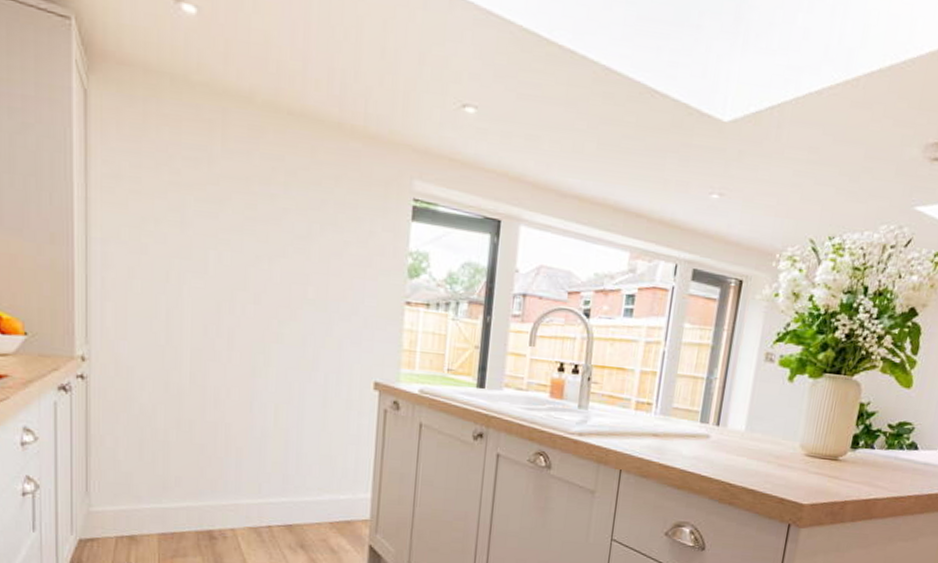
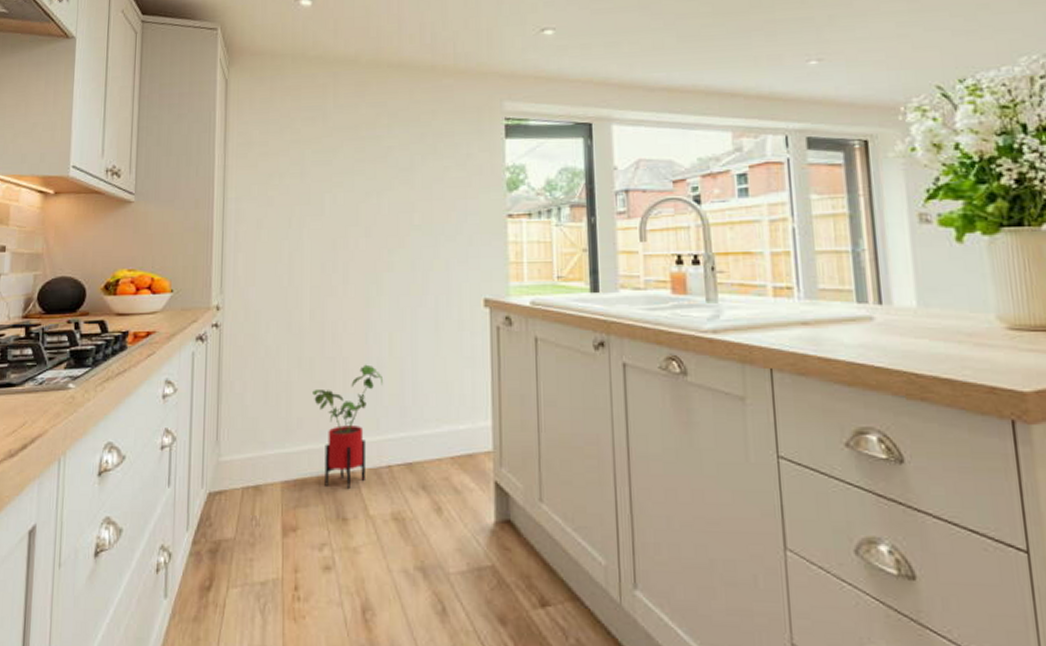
house plant: none [192,432,268,545] -> present [313,364,384,490]

